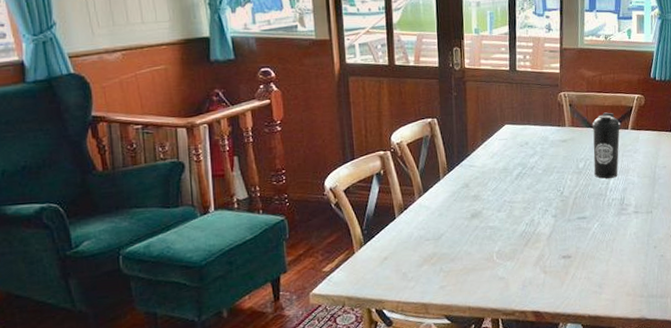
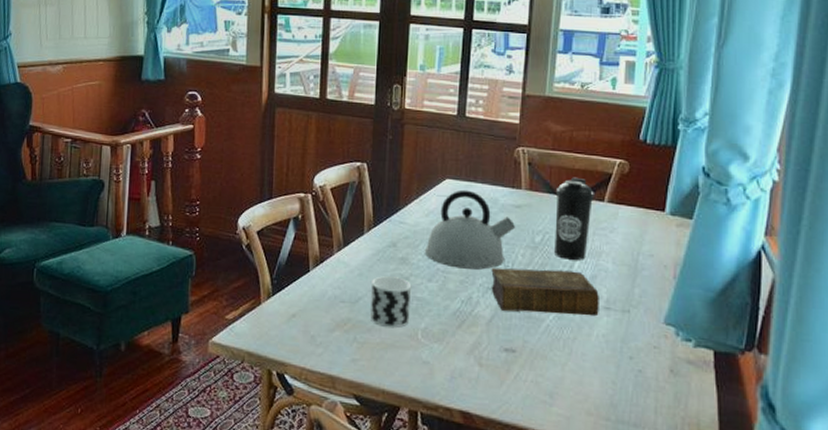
cup: none [451,212,485,256] -> present [371,276,412,328]
kettle: none [492,132,564,198] -> present [424,190,516,270]
book: none [547,187,630,226] -> present [491,268,599,317]

